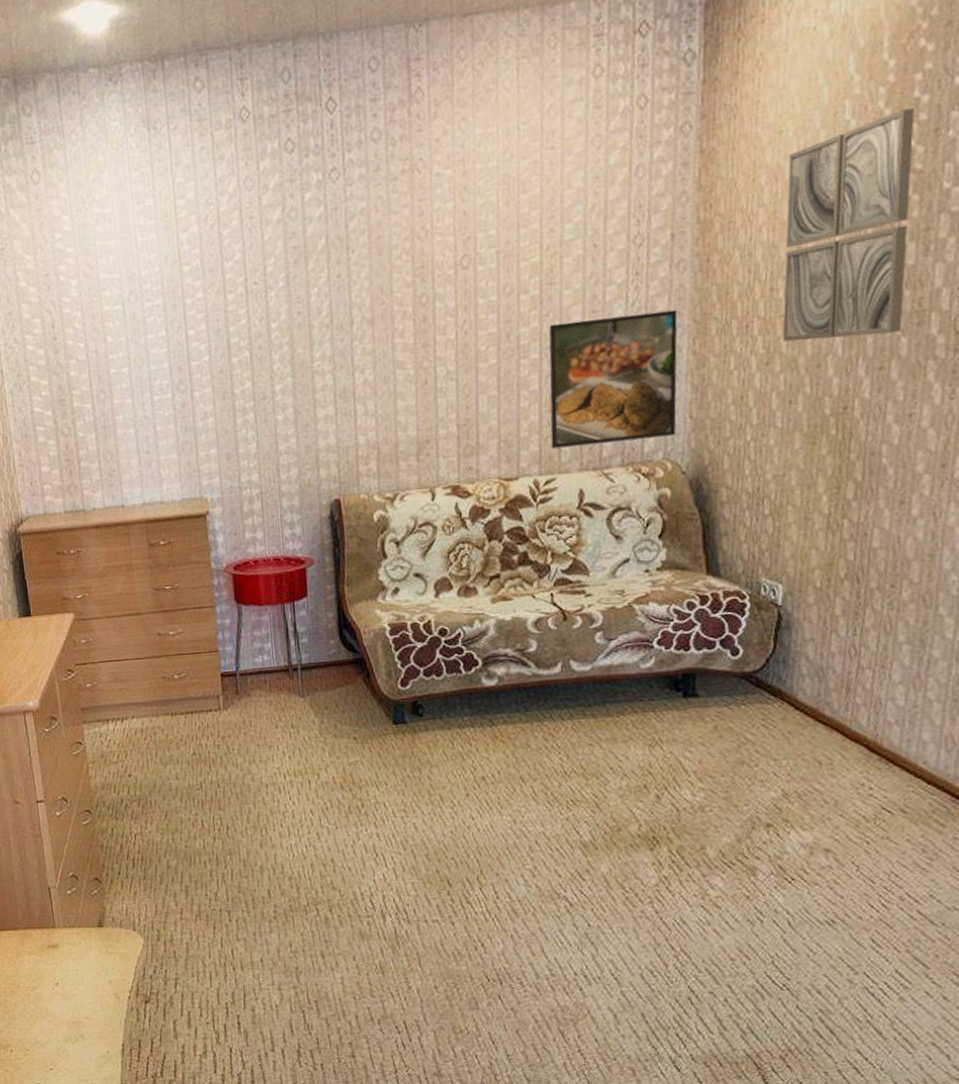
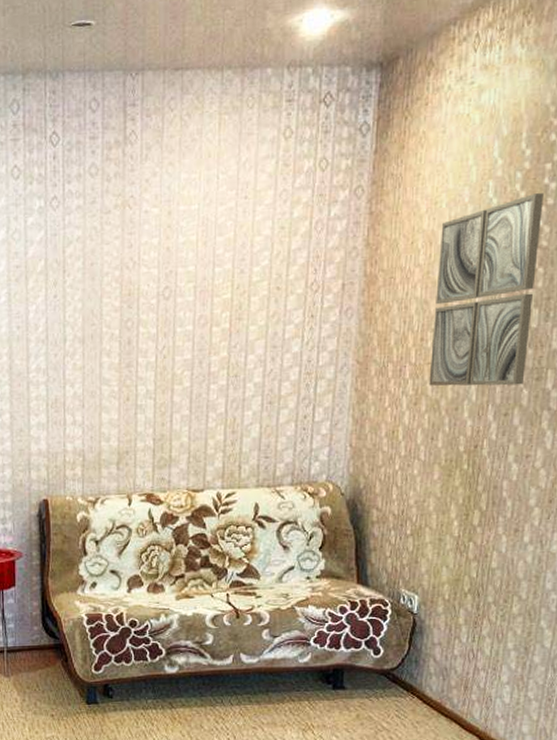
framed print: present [549,309,678,449] -> none [233,350,343,466]

